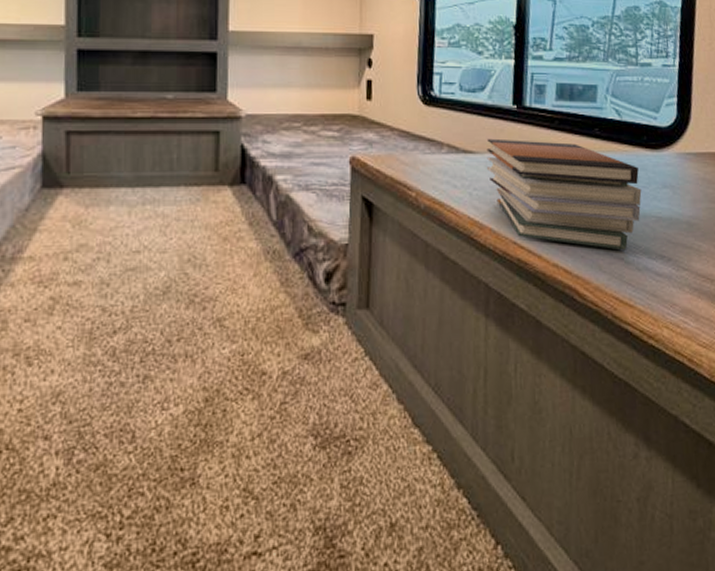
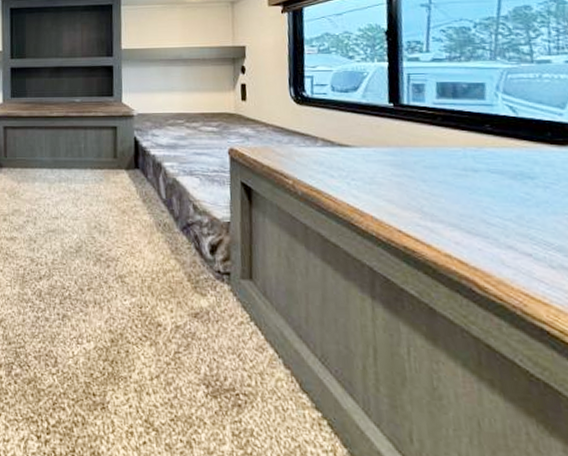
book stack: present [486,138,642,251] -> none [363,134,550,246]

